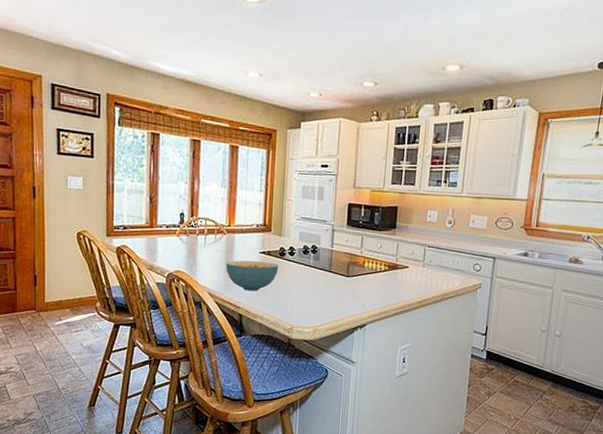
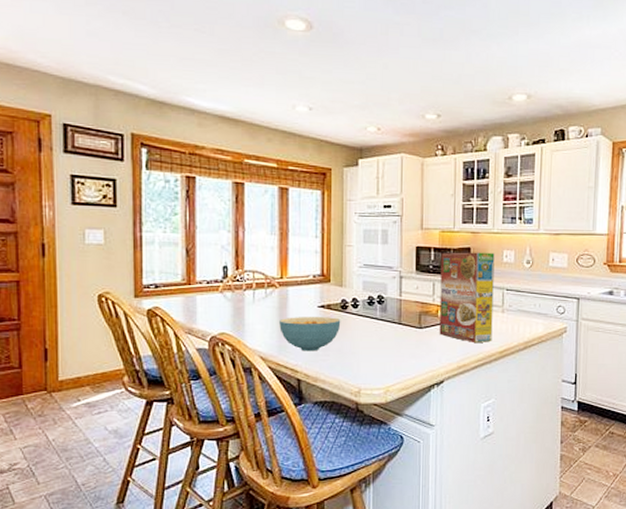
cereal box: none [365,210,420,293] -> present [439,252,495,342]

